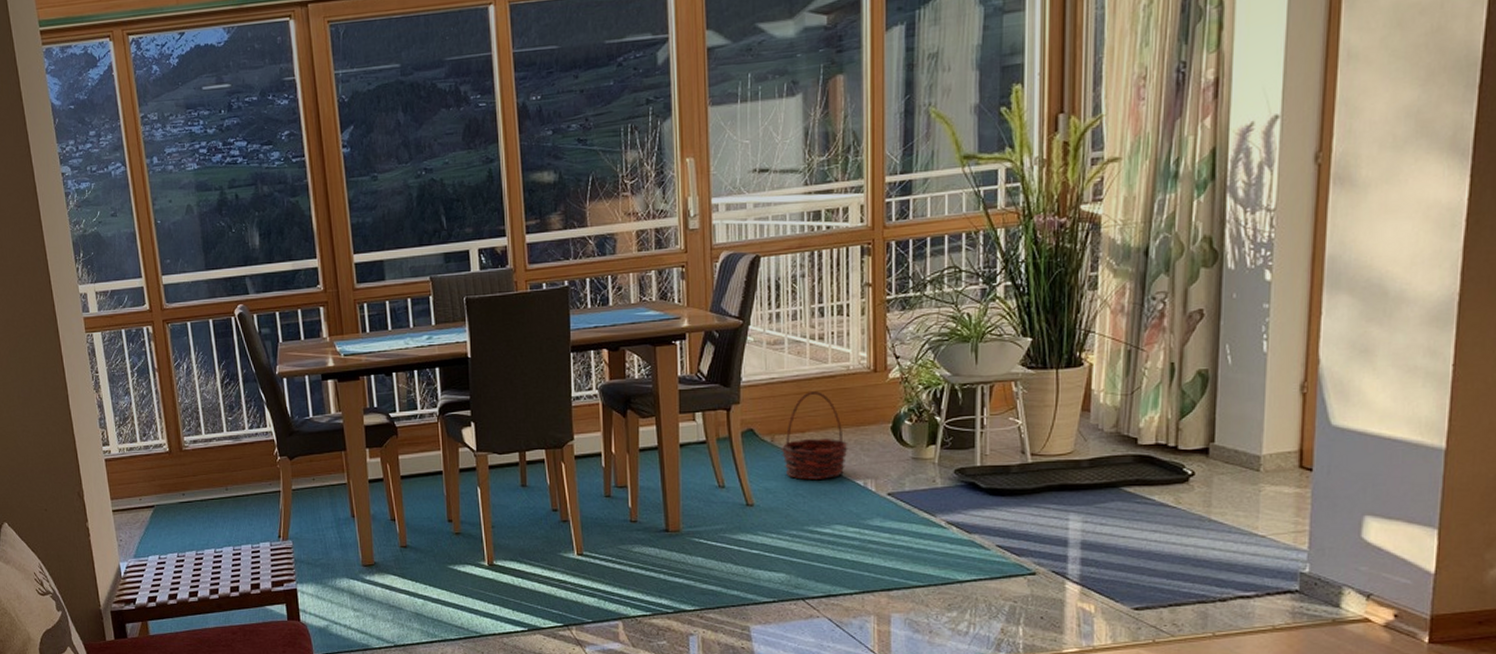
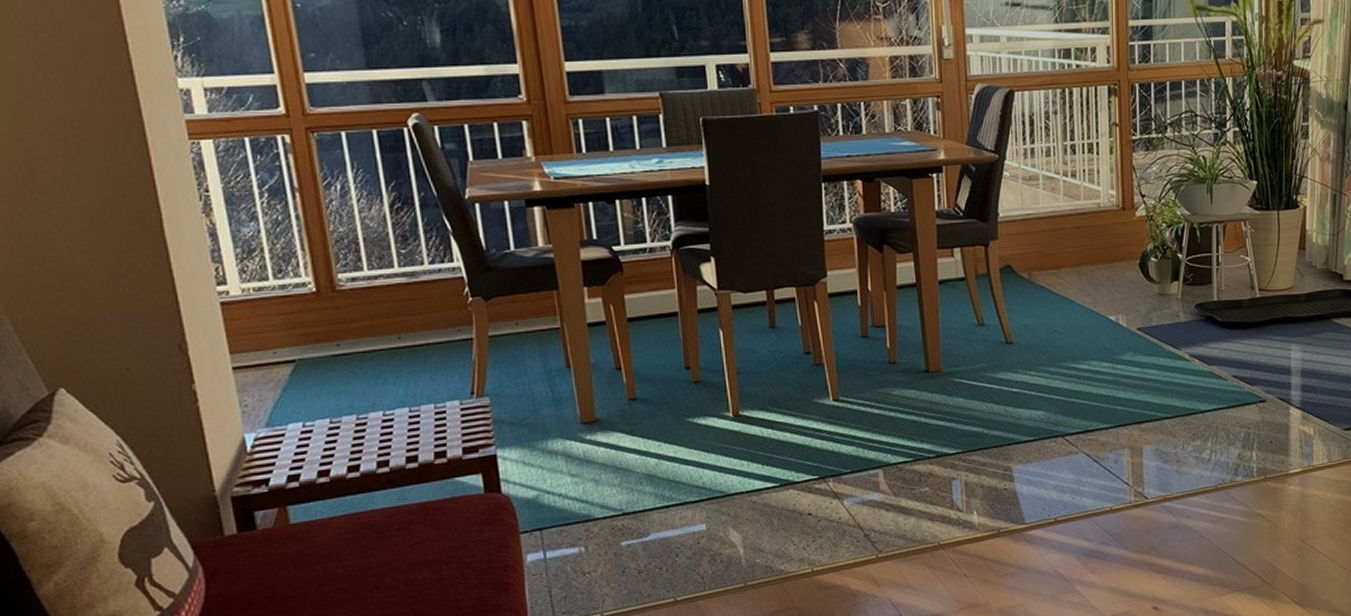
basket: present [780,391,848,480] -> none [1038,228,1101,316]

